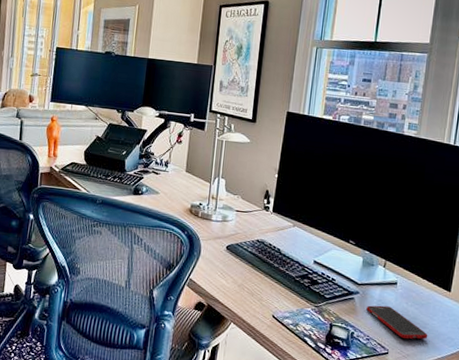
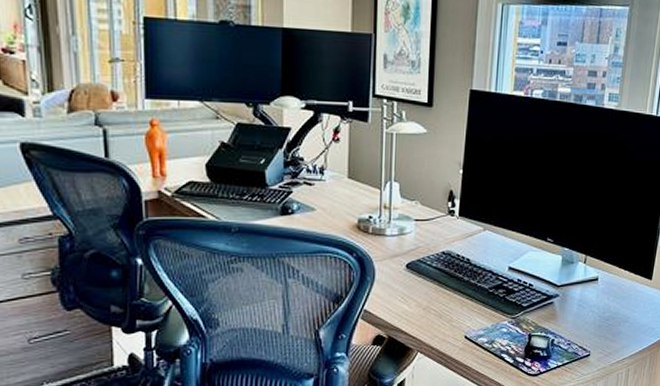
cell phone: present [366,305,428,339] -> none [567,305,630,337]

